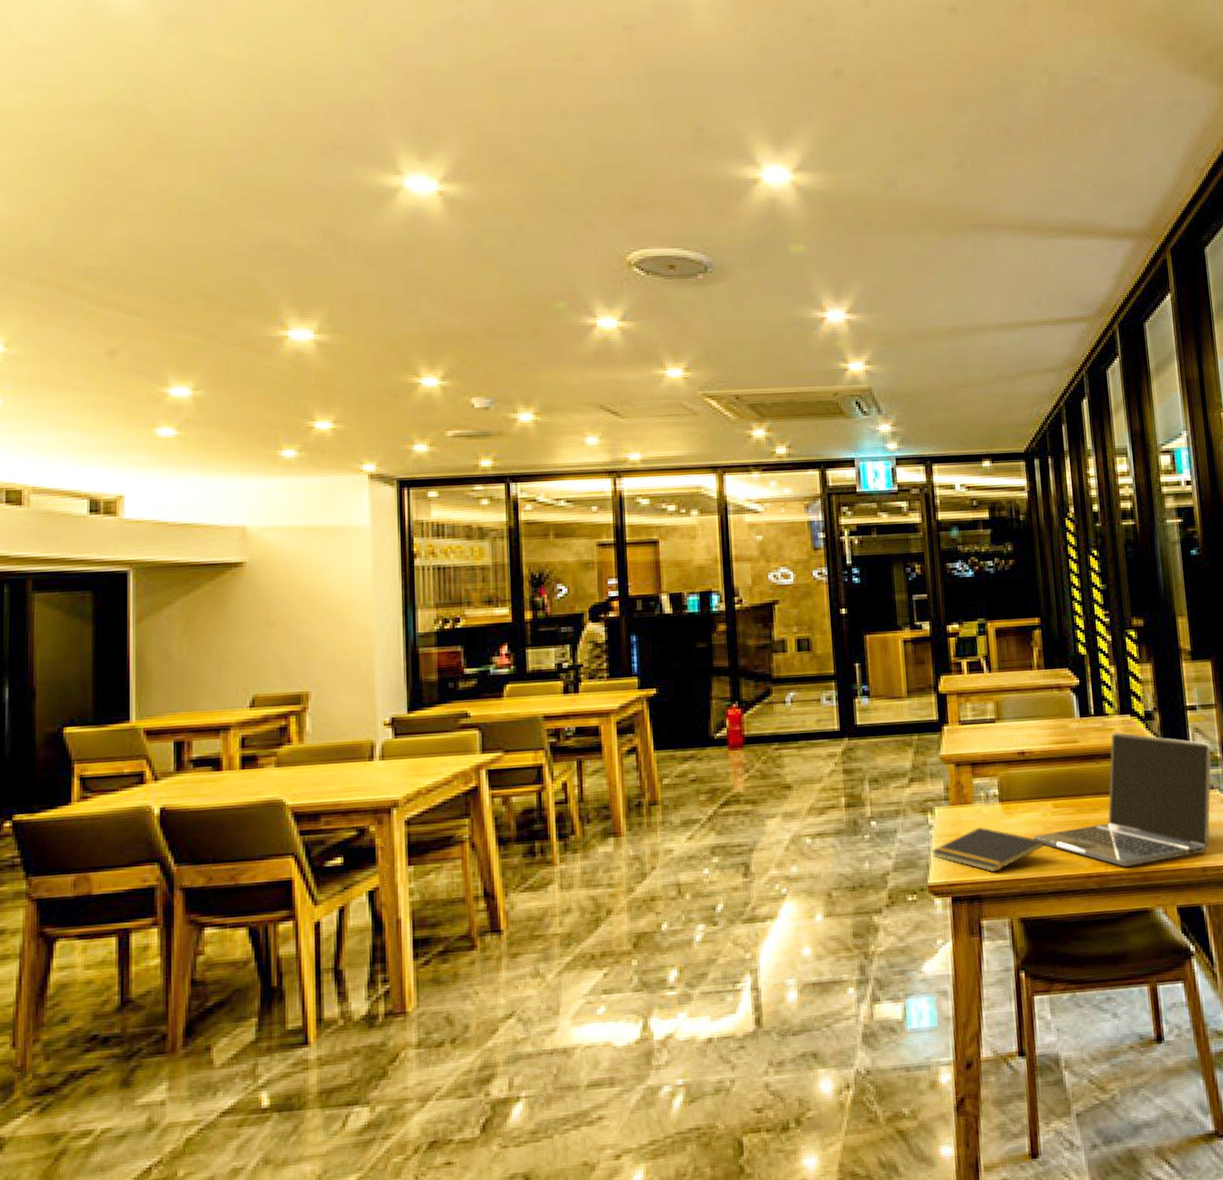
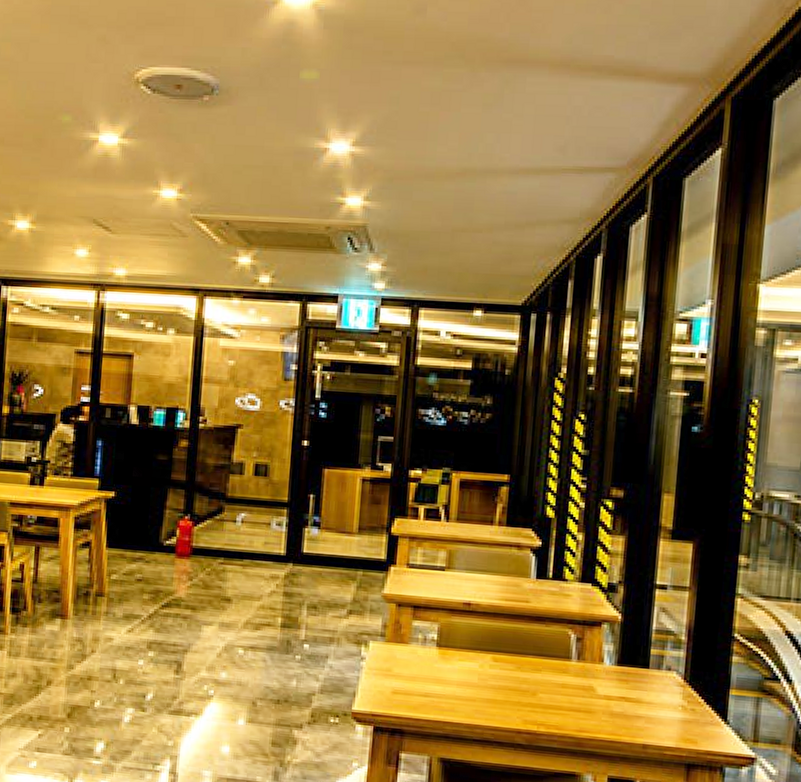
notepad: present [932,827,1045,873] -> none [360,667,478,712]
laptop: present [1034,732,1212,867] -> none [467,599,676,731]

